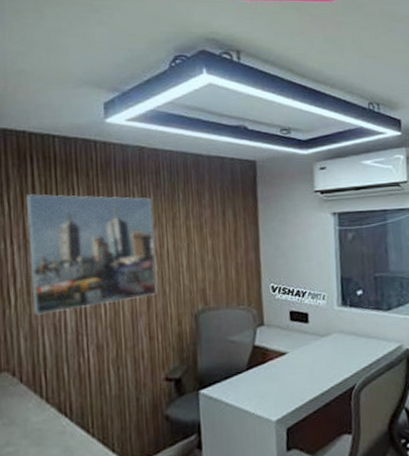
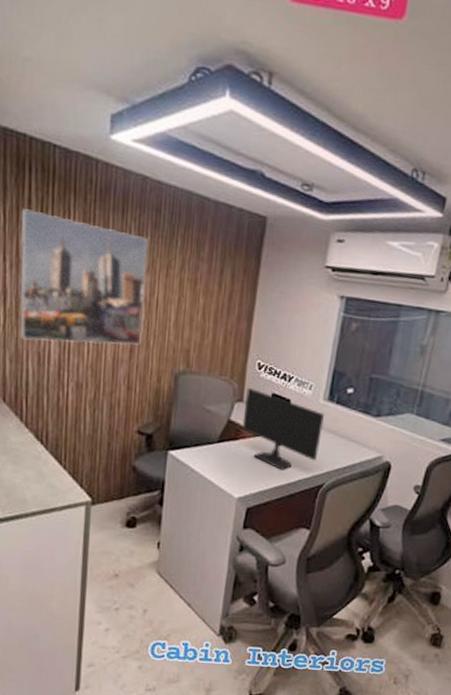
computer monitor: none [265,310,344,382] -> present [242,387,324,470]

